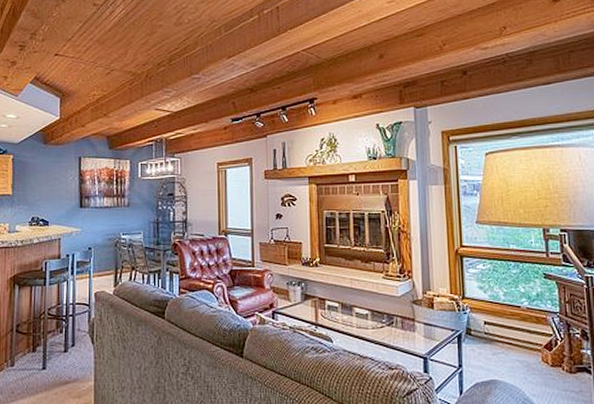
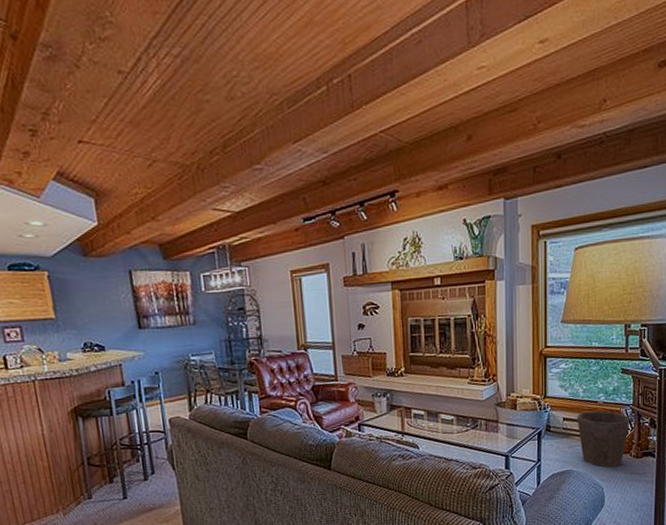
waste bin: none [499,317,559,382] -> present [577,411,630,468]

